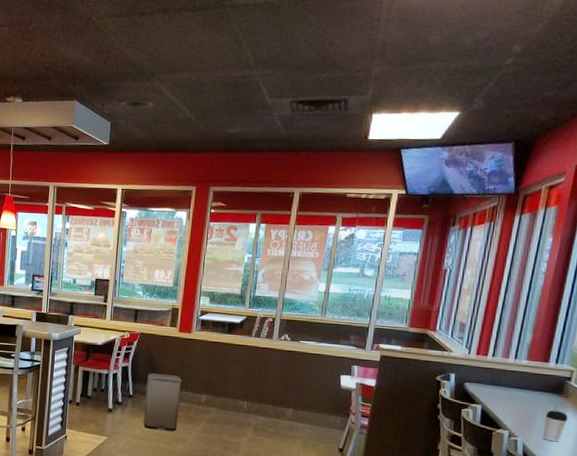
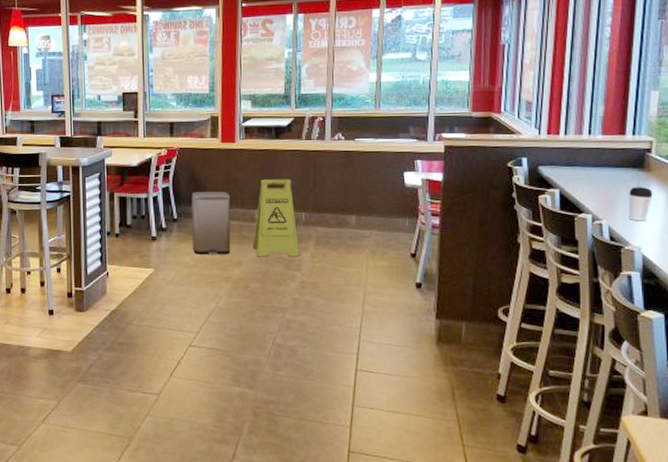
warning sign: none [197,368,239,440] -> present [252,179,300,257]

